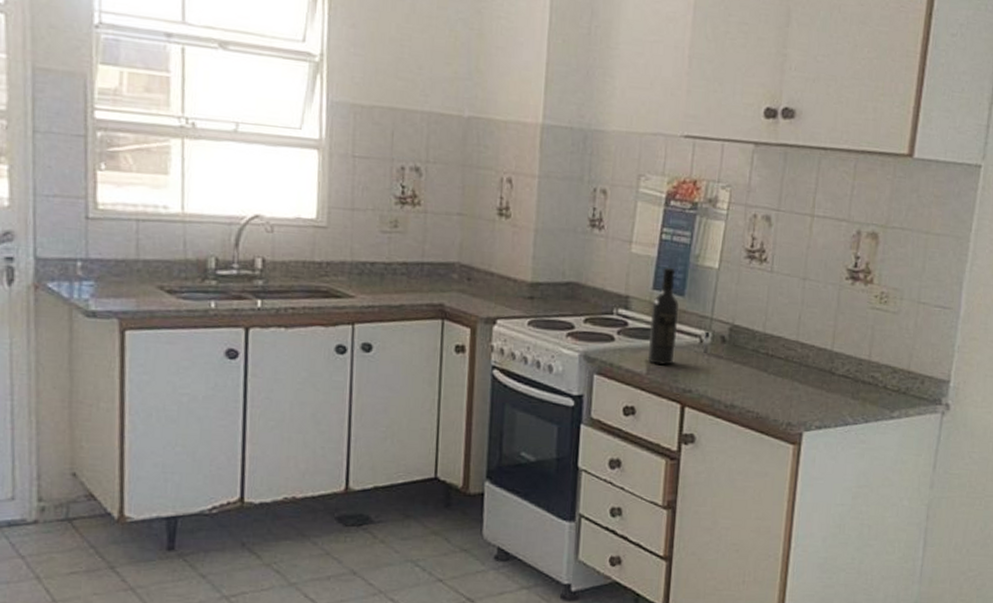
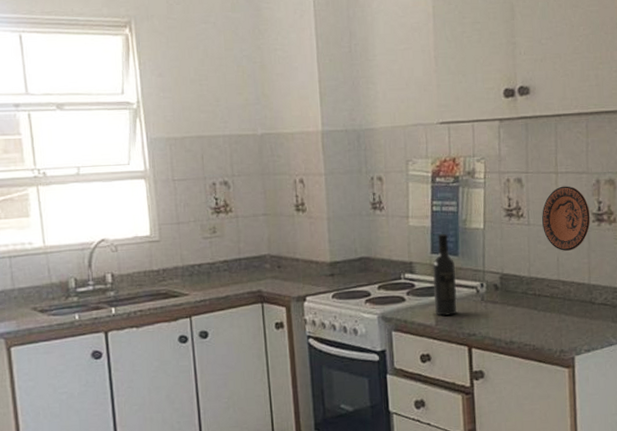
decorative plate: none [787,232,845,309] -> present [542,186,590,251]

